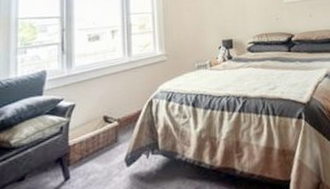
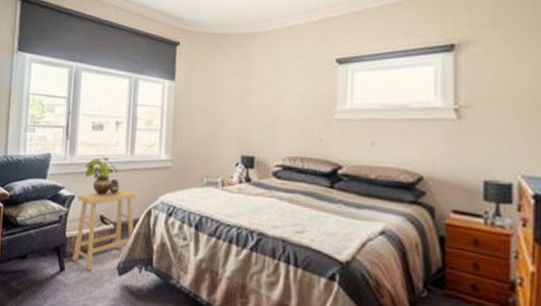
stool: none [77,87,138,172] -> present [72,189,136,271]
potted plant: none [84,63,121,98] -> present [85,156,120,195]

